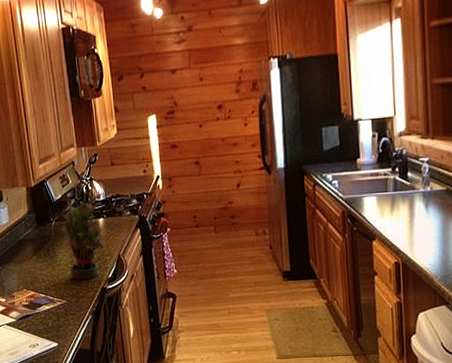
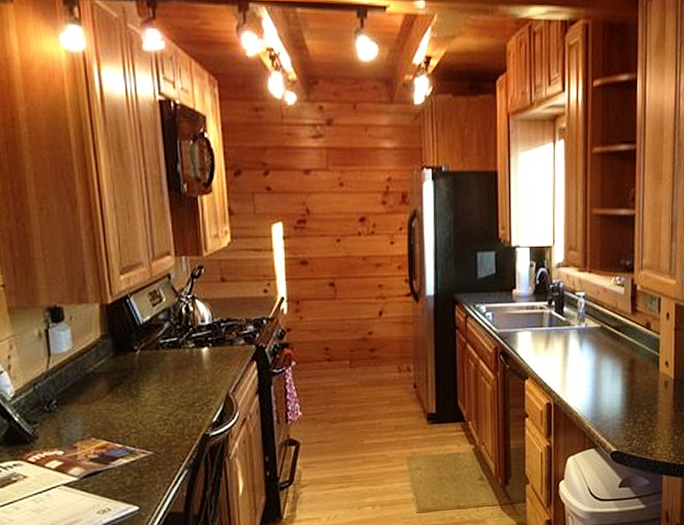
potted plant: present [61,192,104,280] -> none [148,315,210,425]

